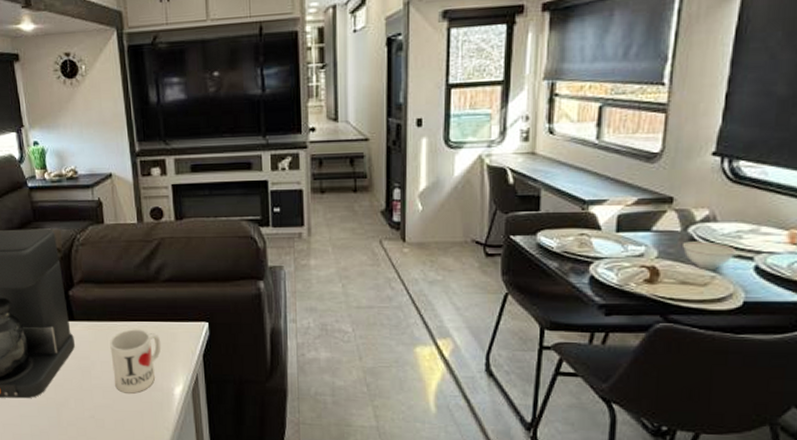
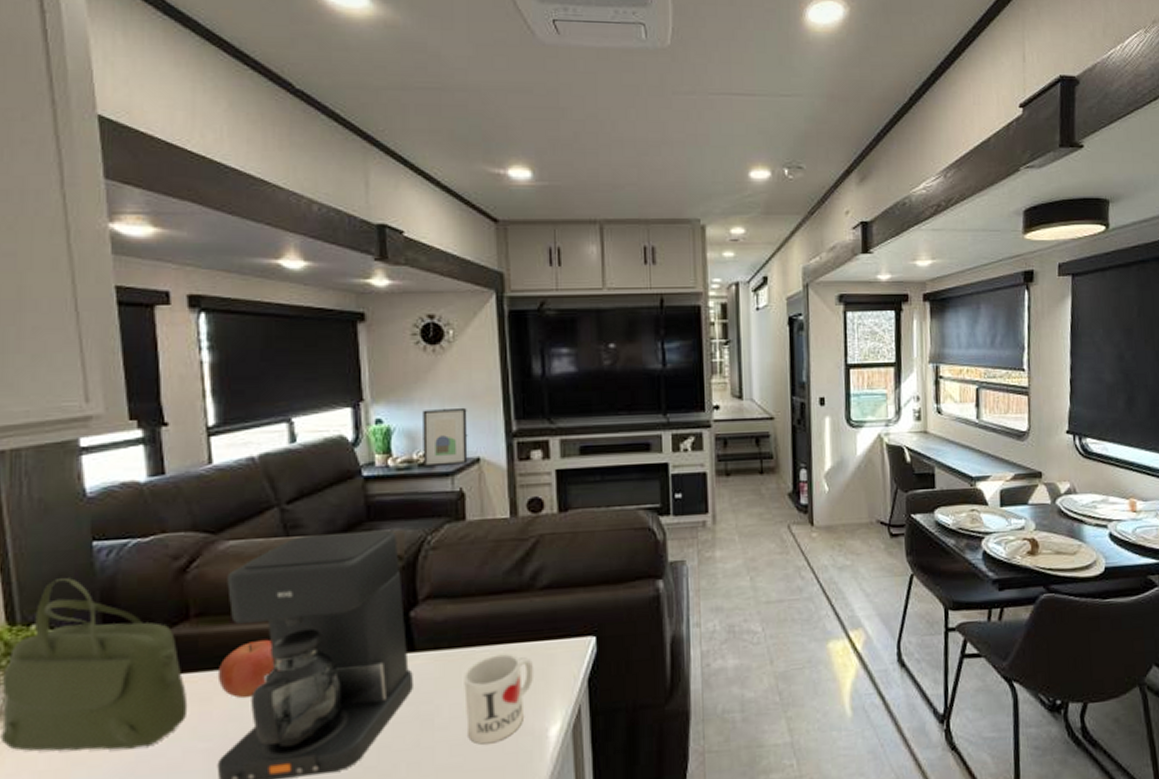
picture frame: none [66,131,103,181] -> present [423,407,468,468]
bowl: present [681,241,736,271] -> none [1053,512,1094,540]

